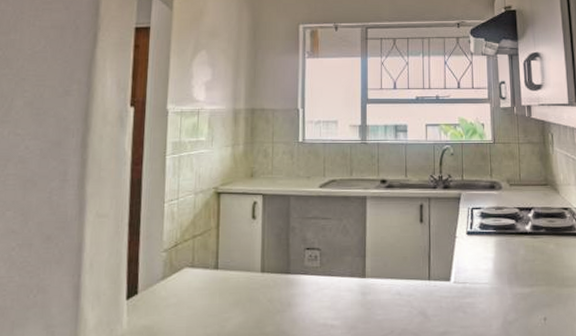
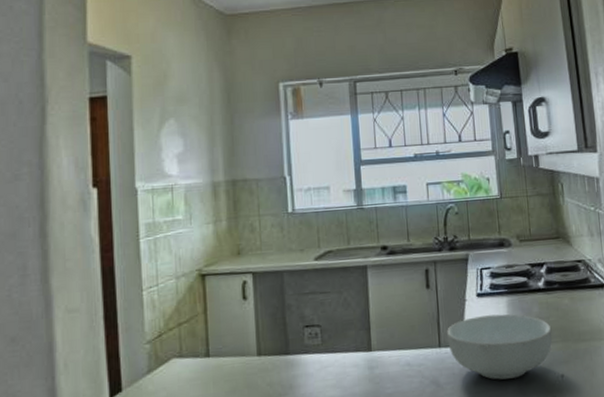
cereal bowl: none [437,253,537,317] -> present [447,314,553,380]

